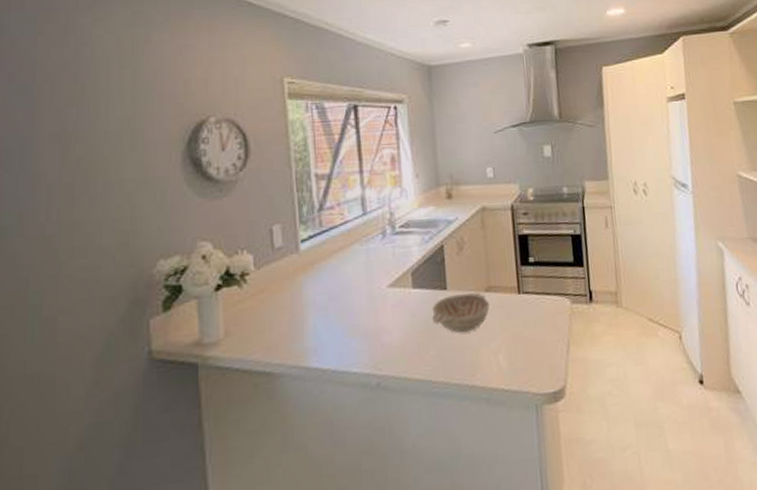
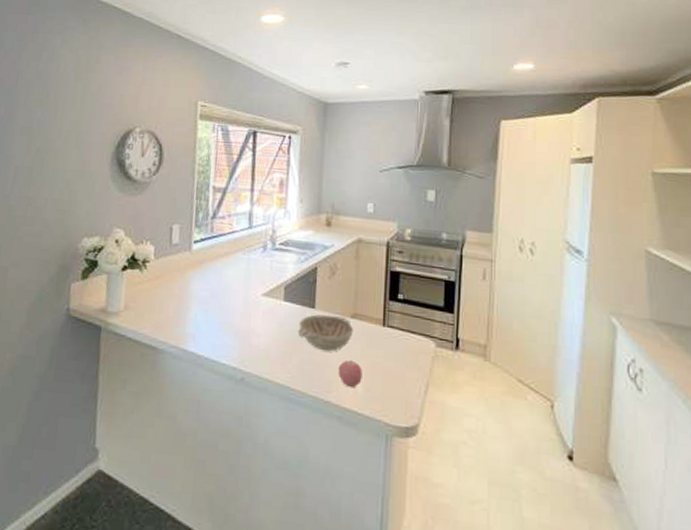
apple: none [479,336,505,366] -> present [338,360,363,388]

